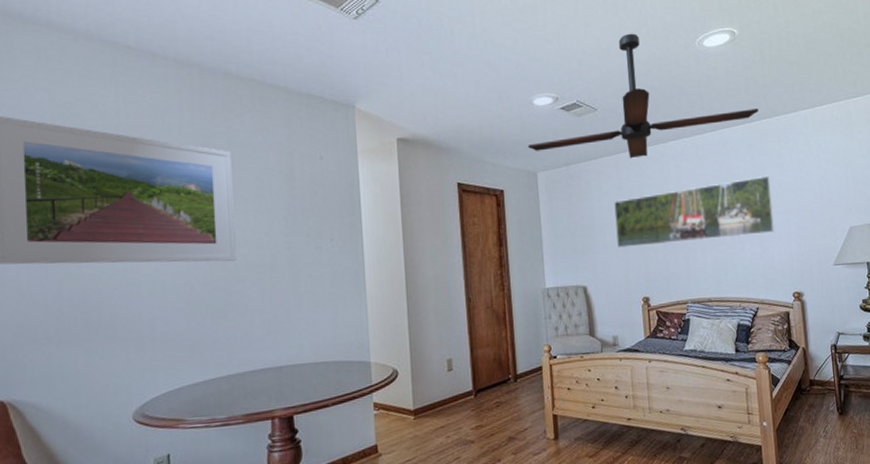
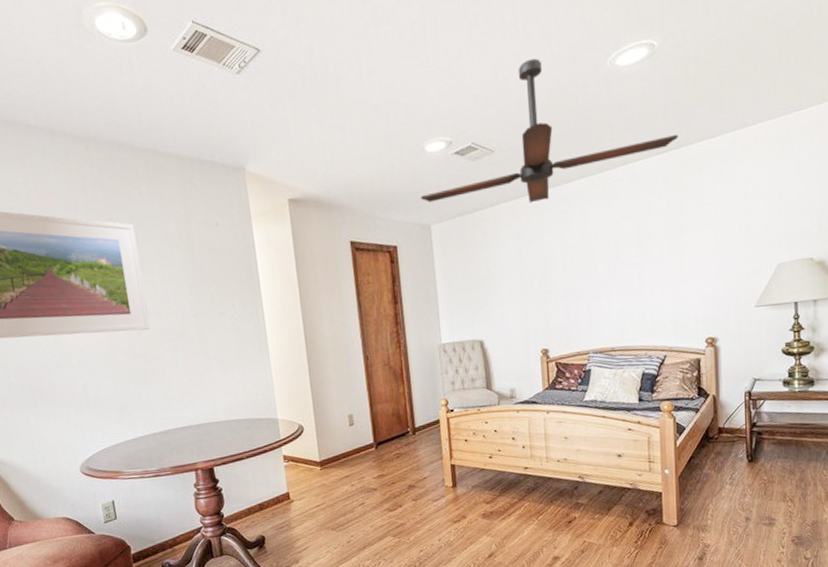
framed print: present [614,175,775,249] -> none [512,211,690,300]

